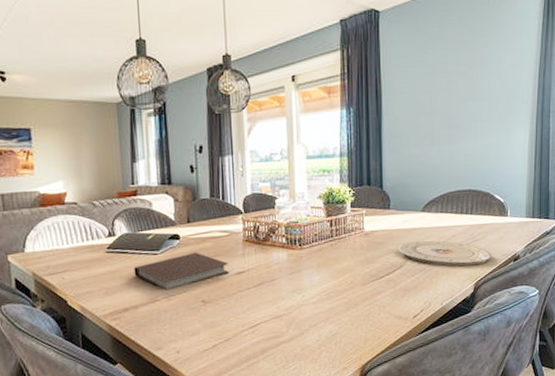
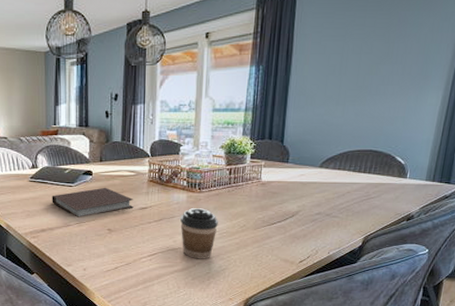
coffee cup: none [282,267,324,326] -> present [180,208,218,259]
plate: present [398,240,492,267] -> none [292,194,385,221]

